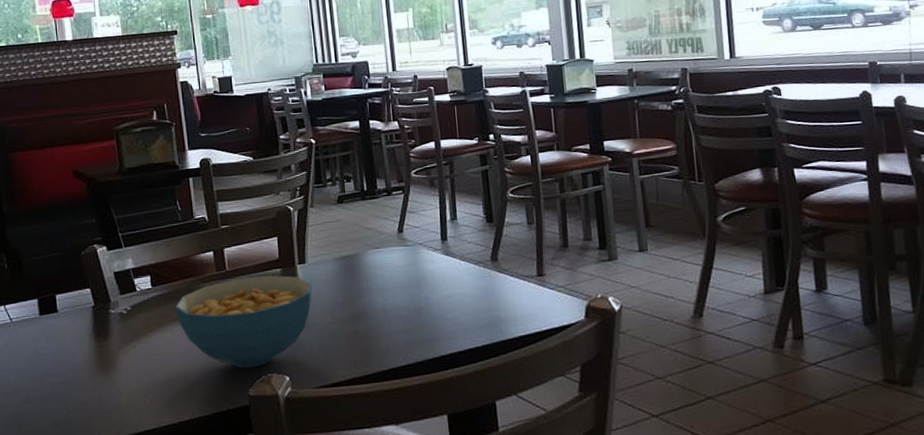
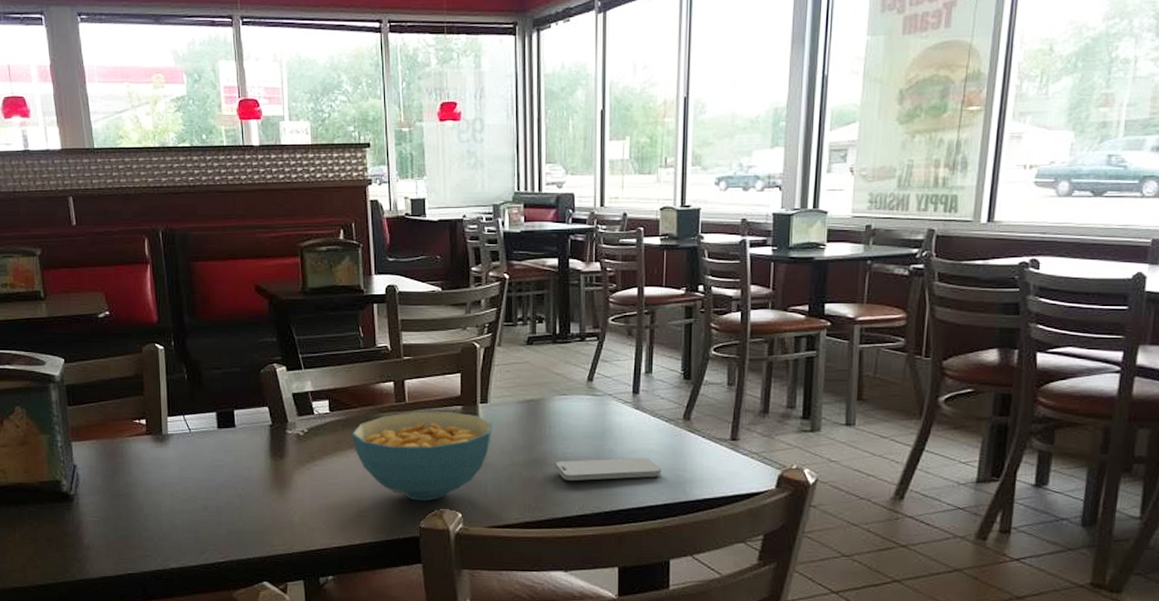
smartphone: none [374,301,477,332] -> present [554,457,662,481]

